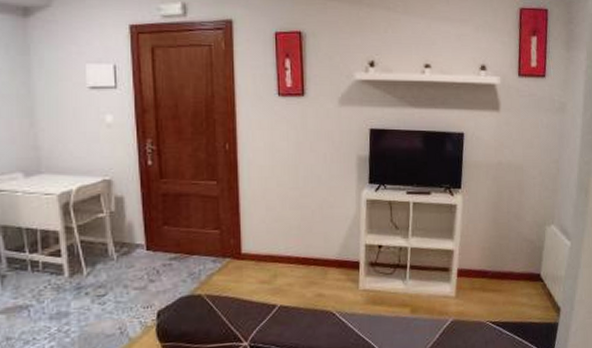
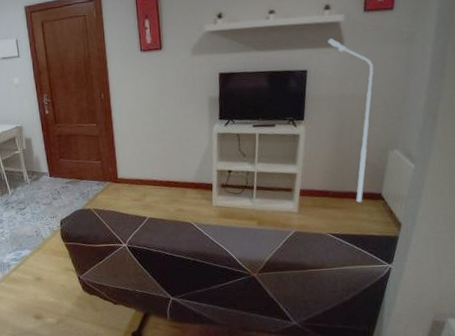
floor lamp: none [484,101,529,284] -> present [327,38,373,203]

